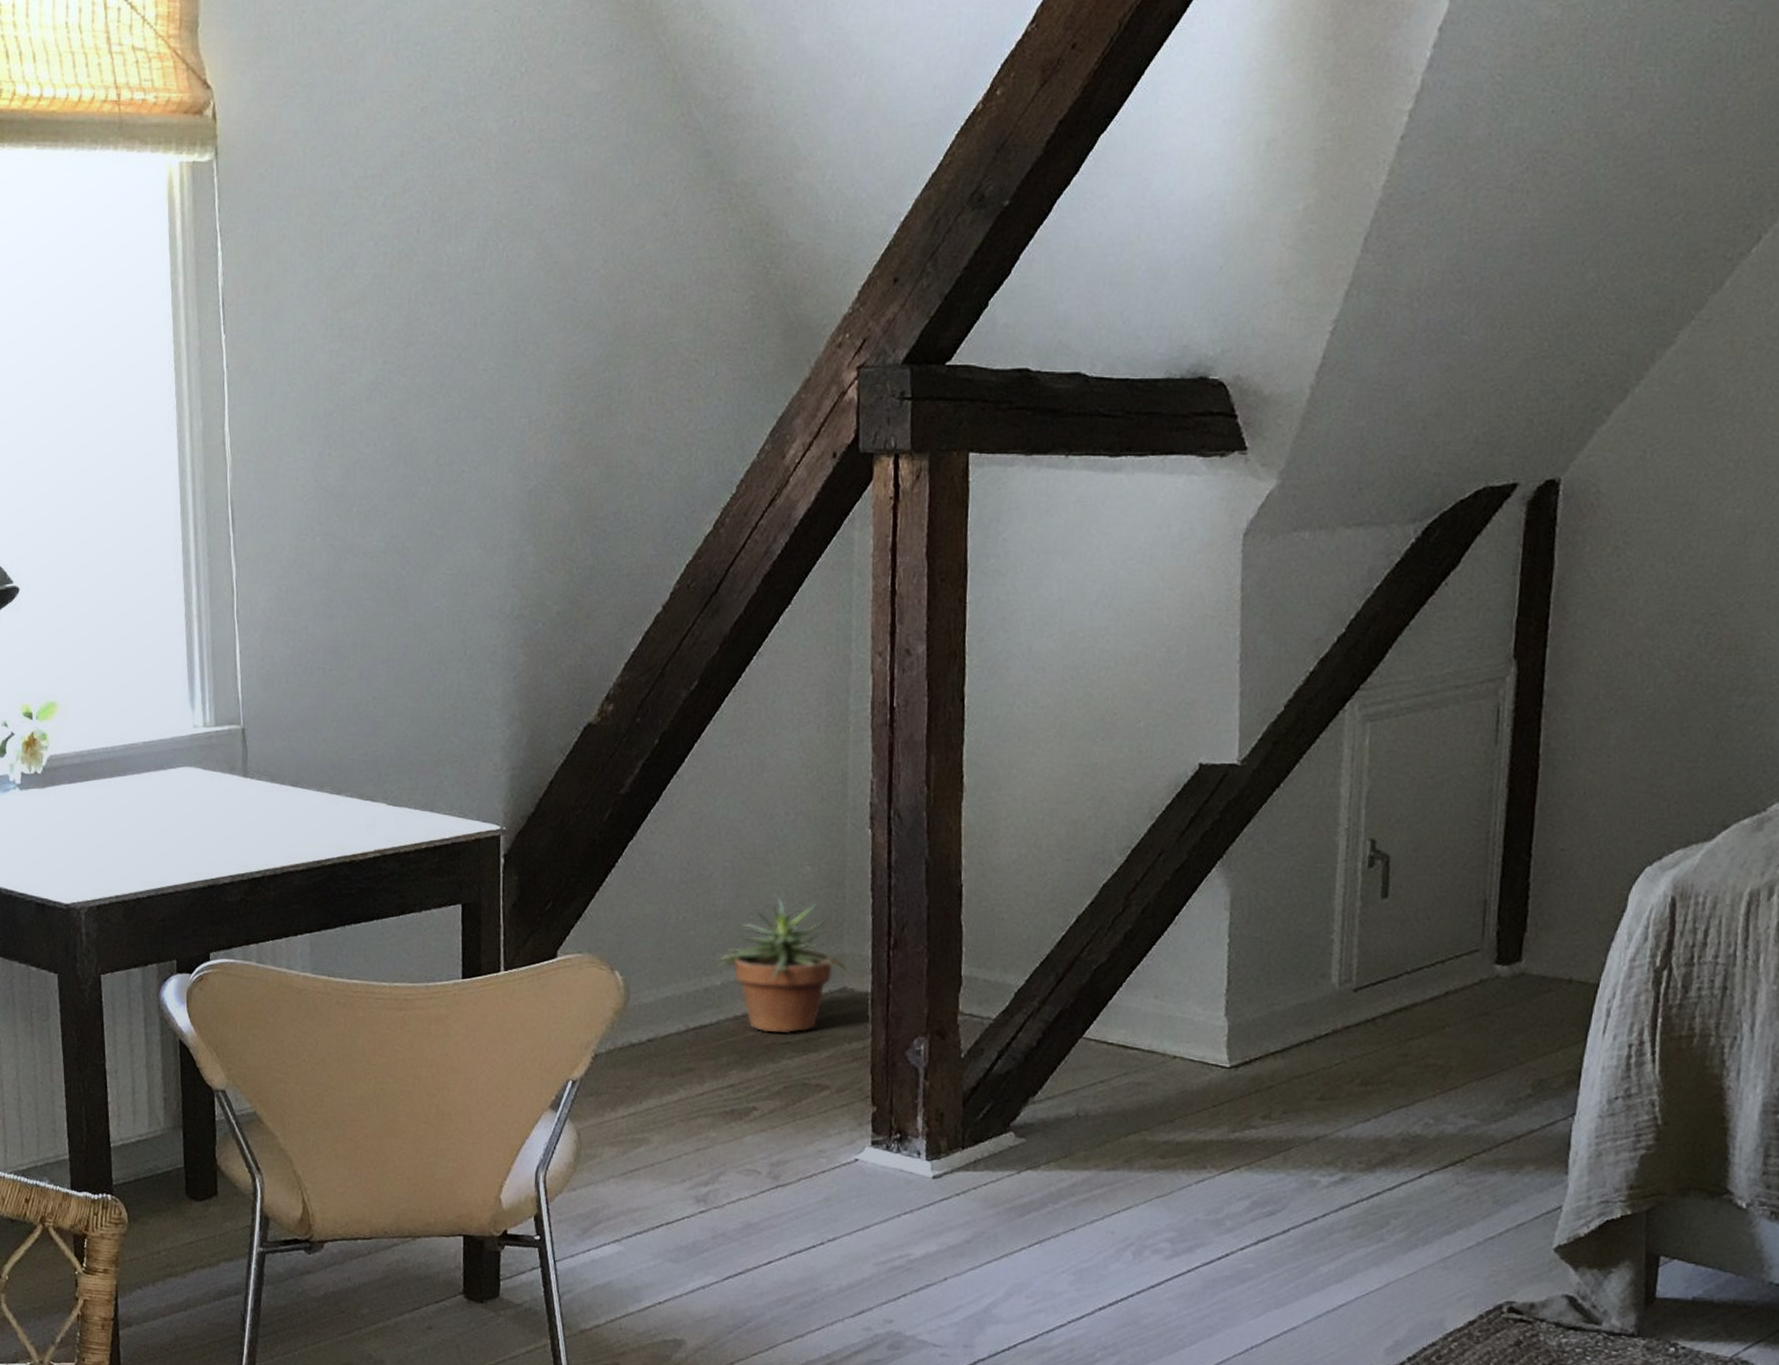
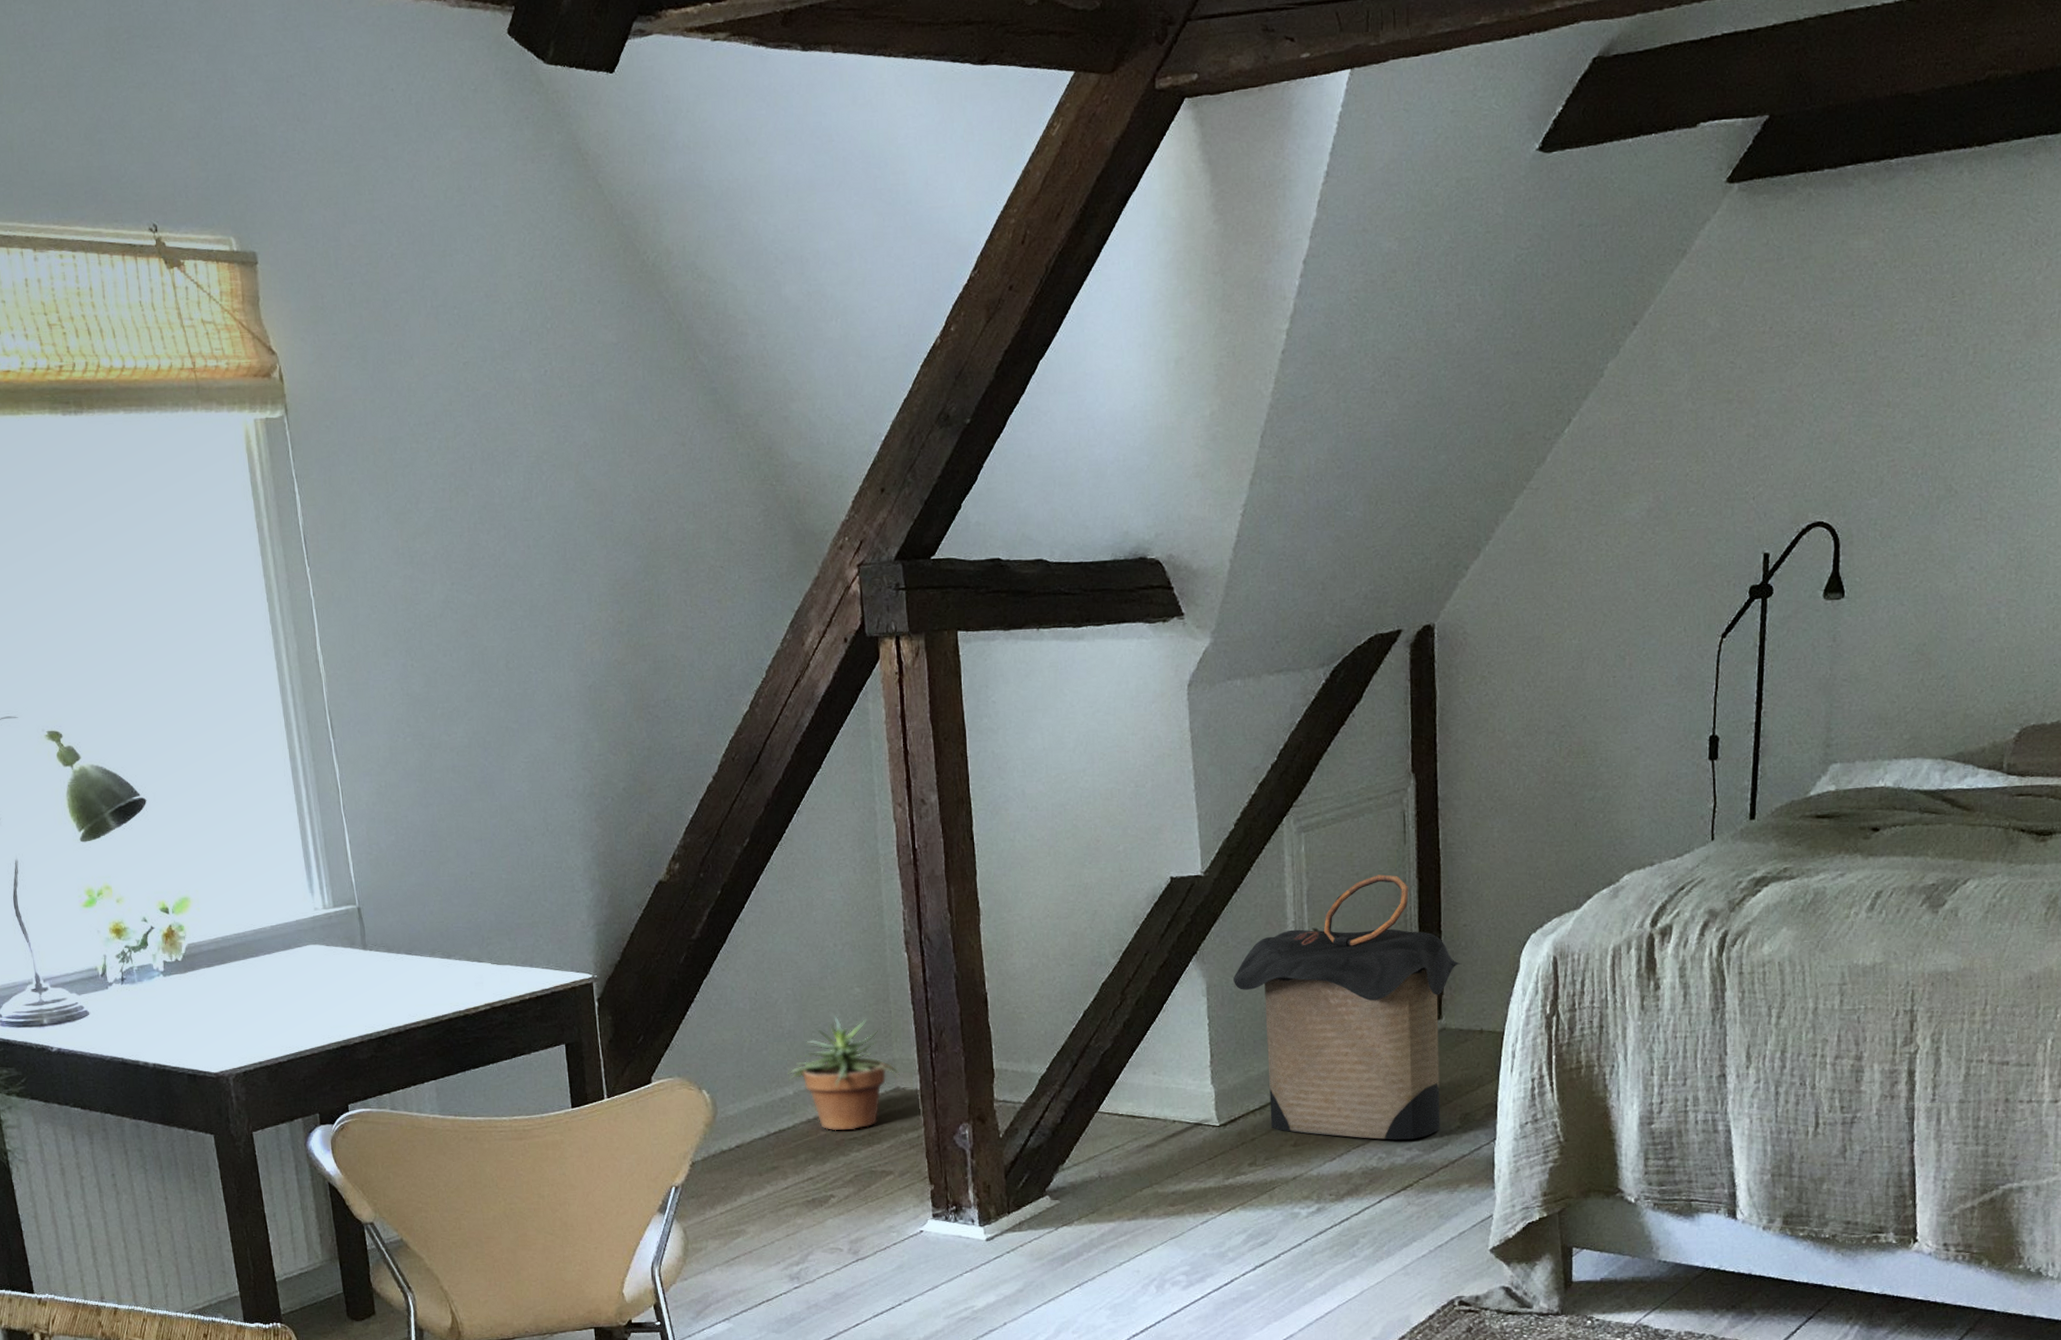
laundry hamper: none [1265,780,1554,1105] -> present [1233,874,1462,1140]

